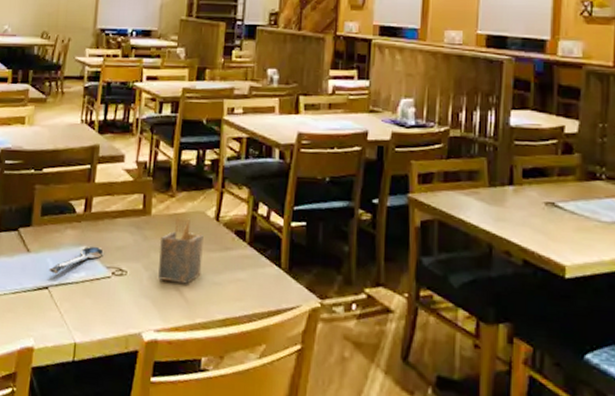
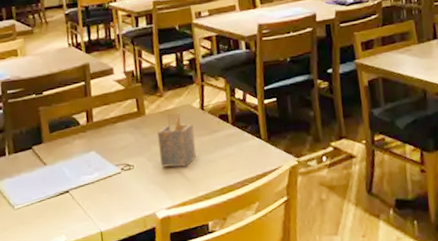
spoon: present [49,246,104,275] -> none [66,149,111,179]

